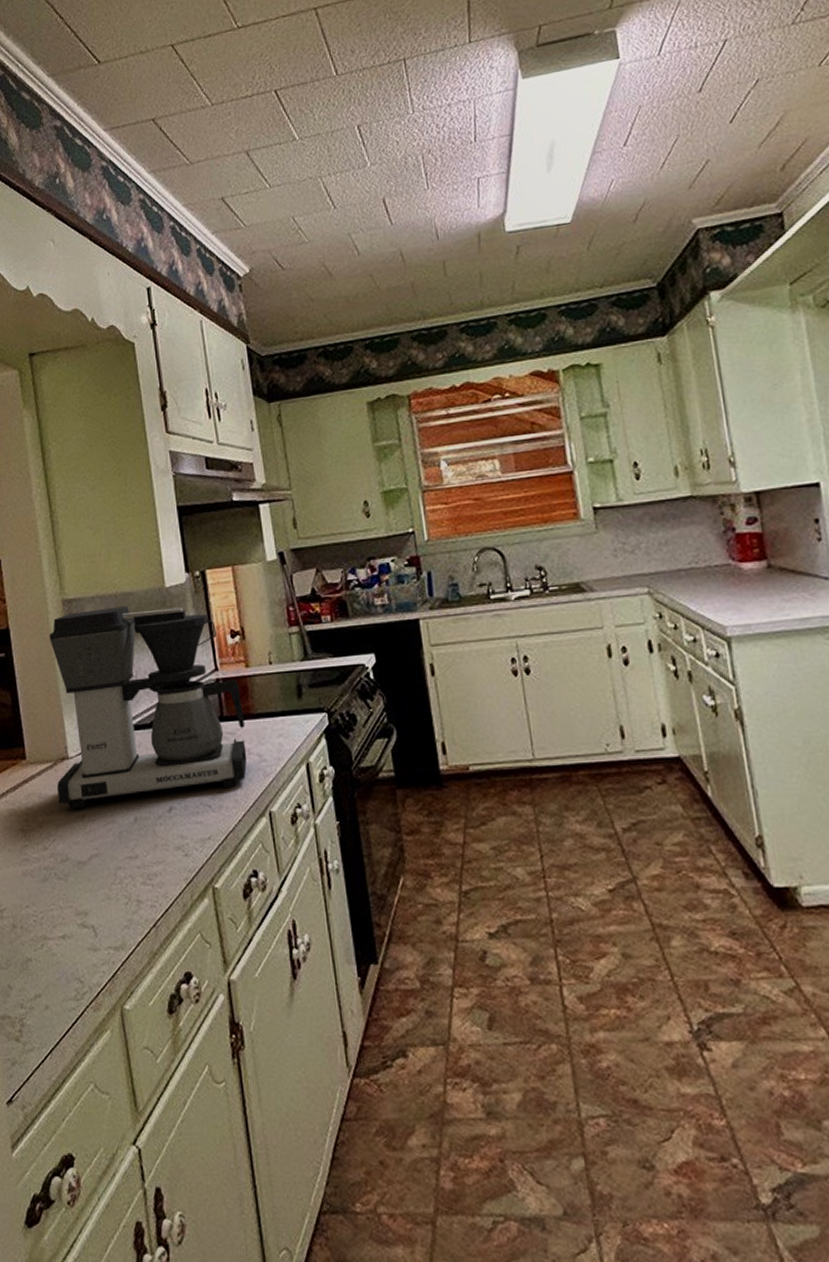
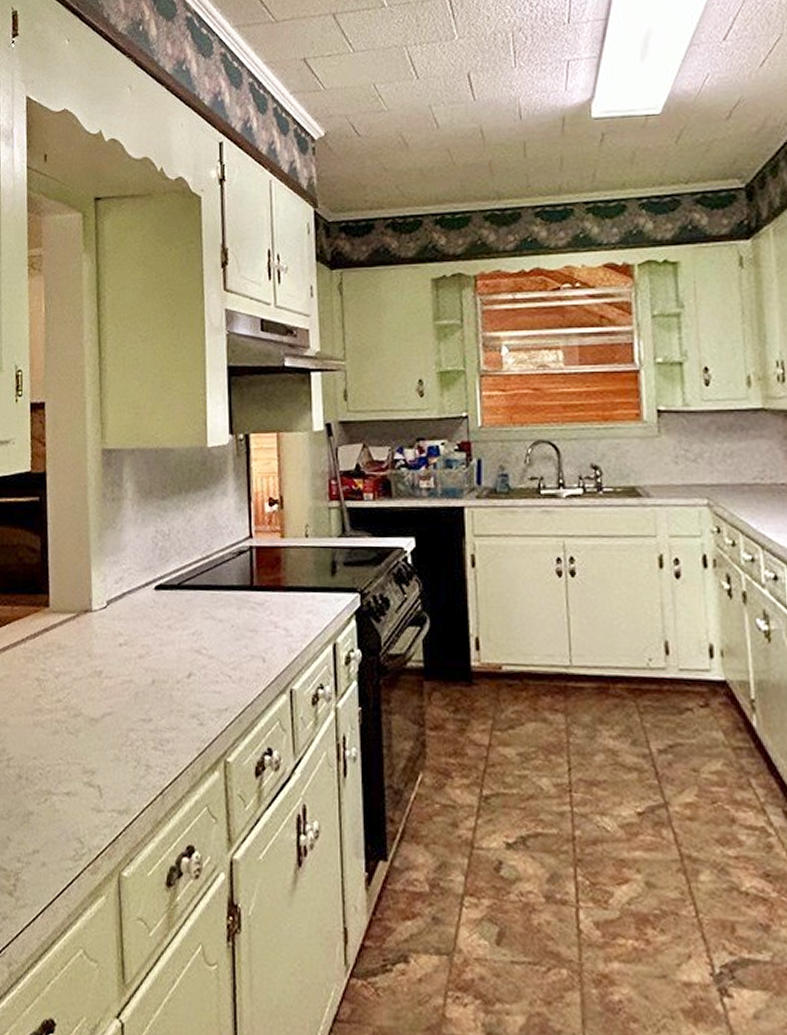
coffee maker: present [49,606,247,810] -> none [77,462,274,664]

